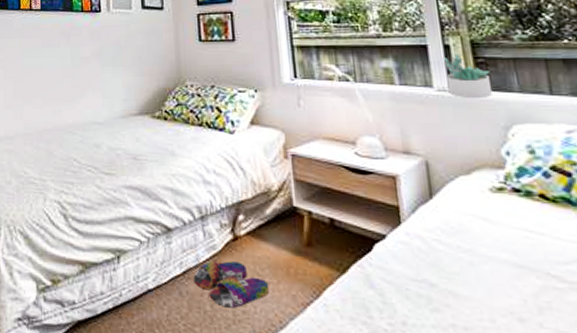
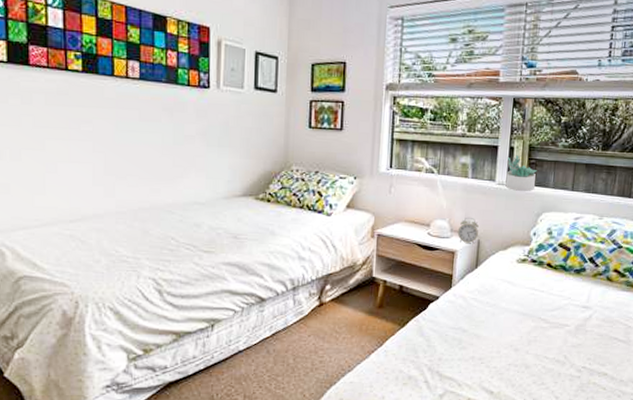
slippers: present [193,260,270,308] -> none [281,323,344,360]
alarm clock: none [394,132,424,167] -> present [457,217,479,244]

